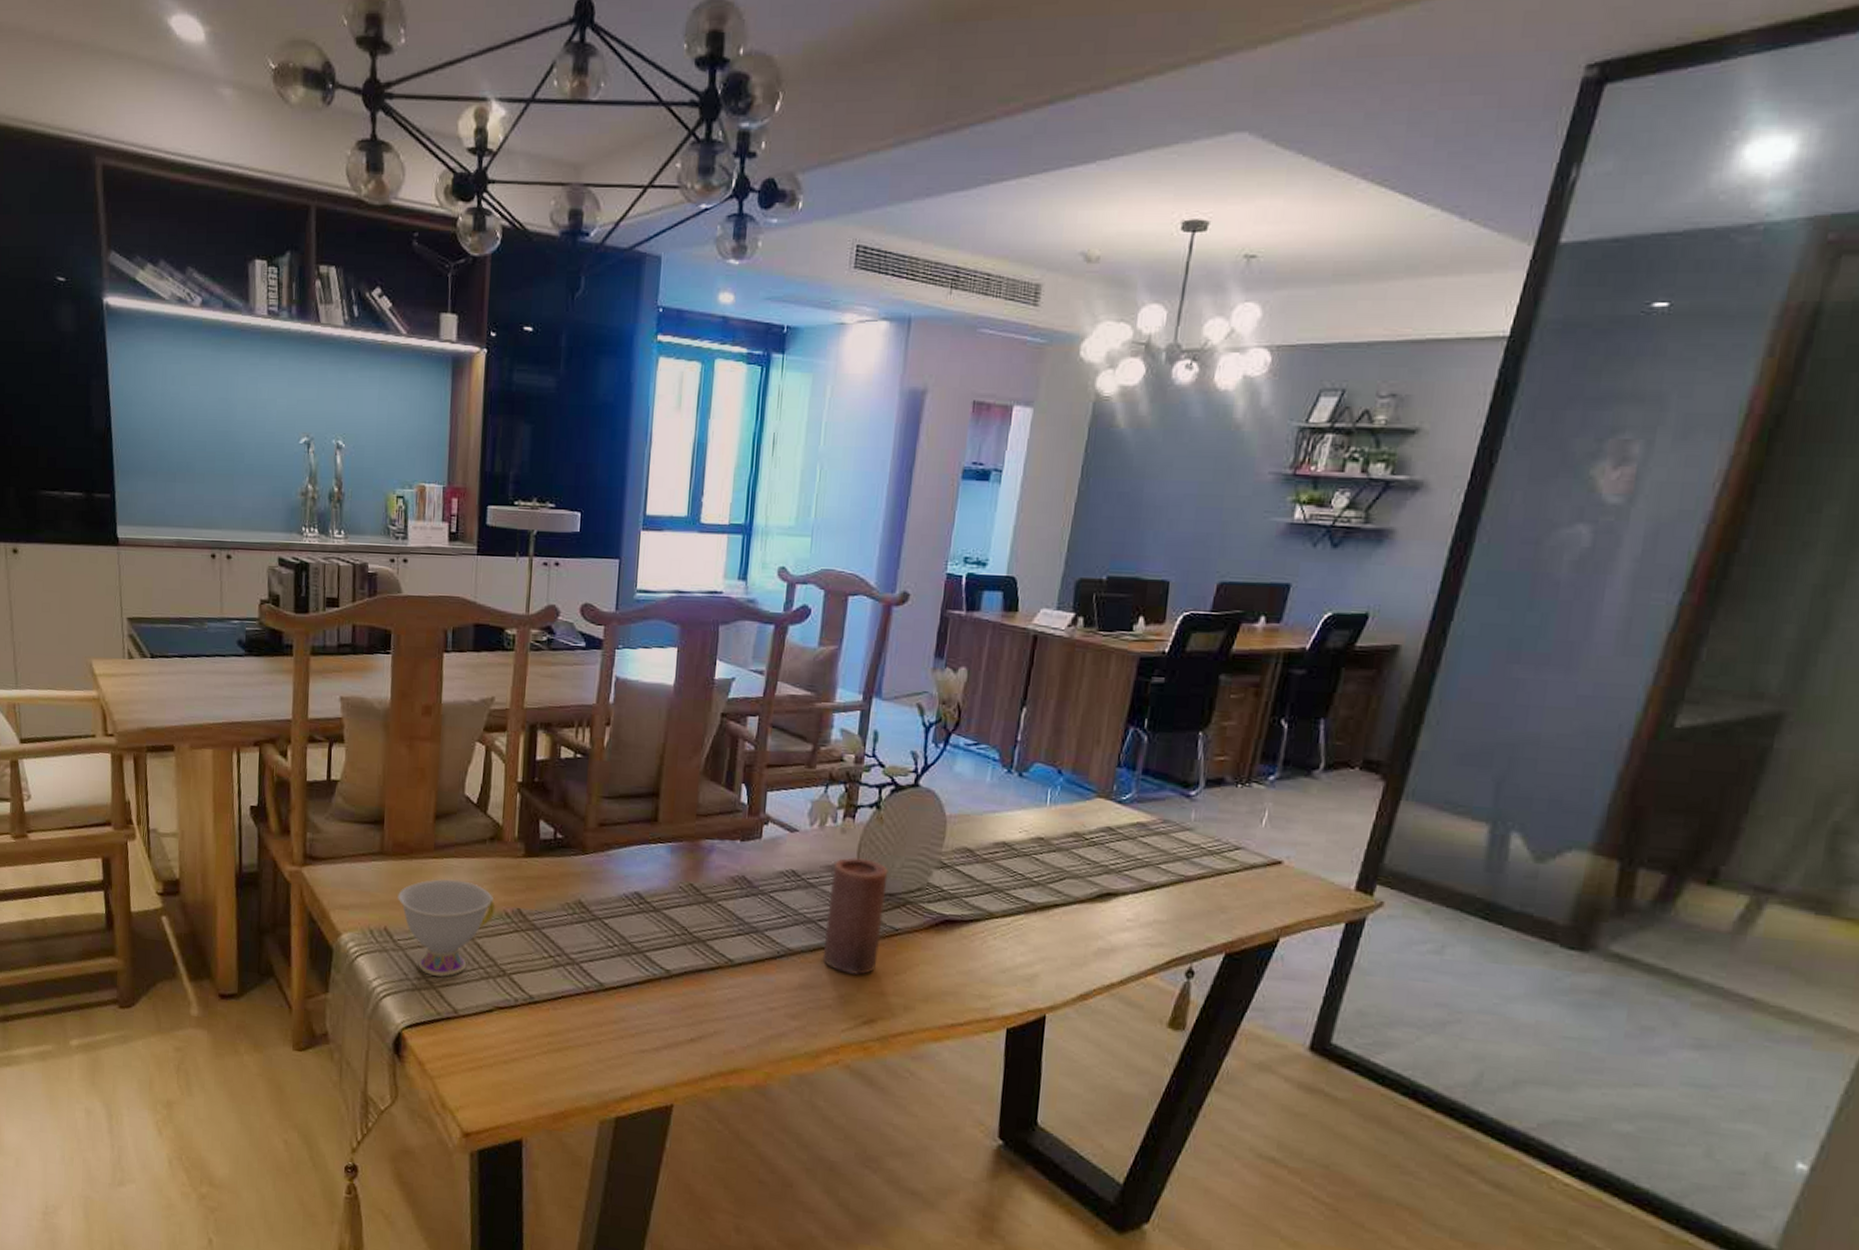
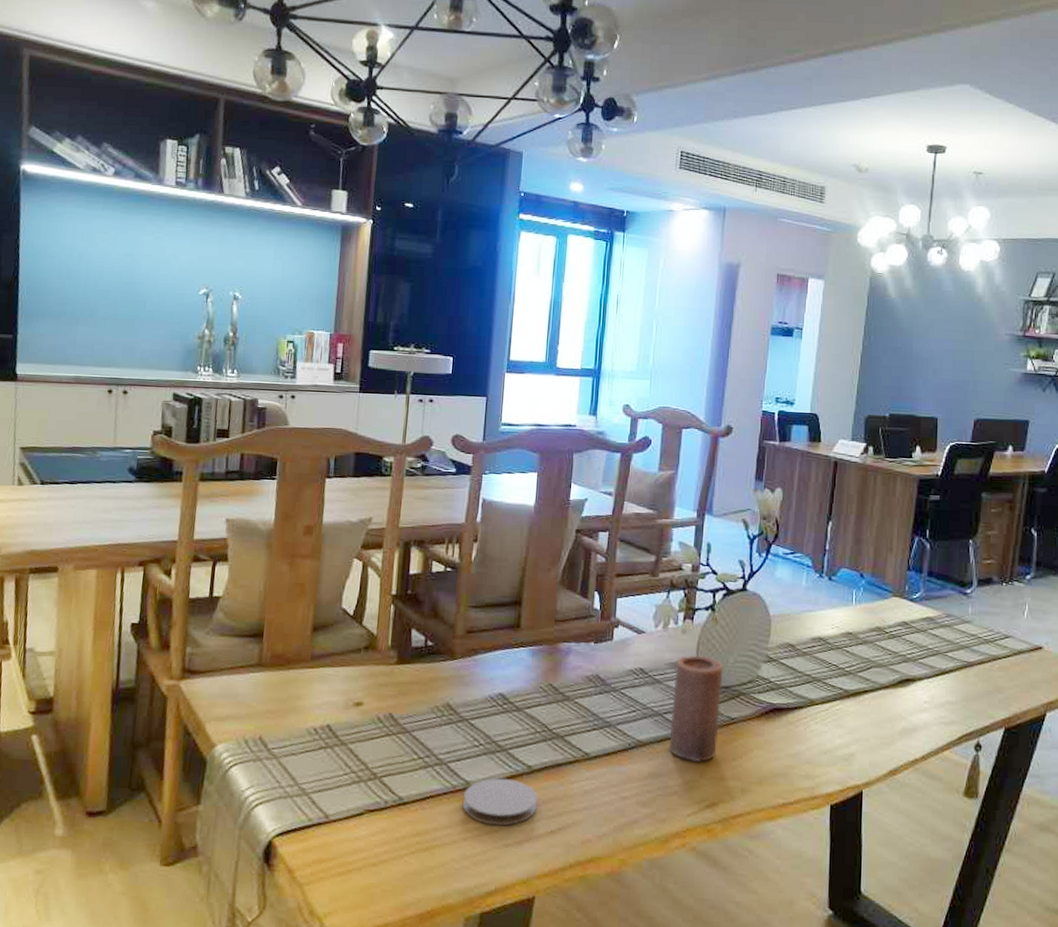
teacup: present [397,878,495,977] -> none [273,687,368,783]
coaster: none [597,981,676,1031] -> present [463,778,538,826]

